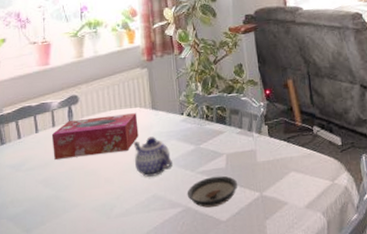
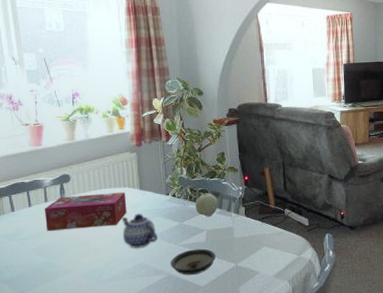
fruit: none [212,111,238,139] -> present [195,193,218,217]

